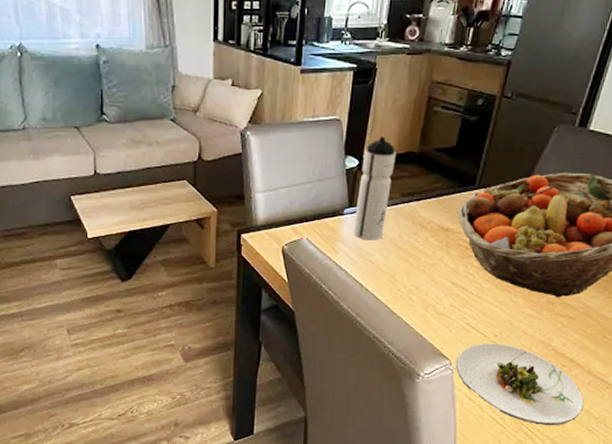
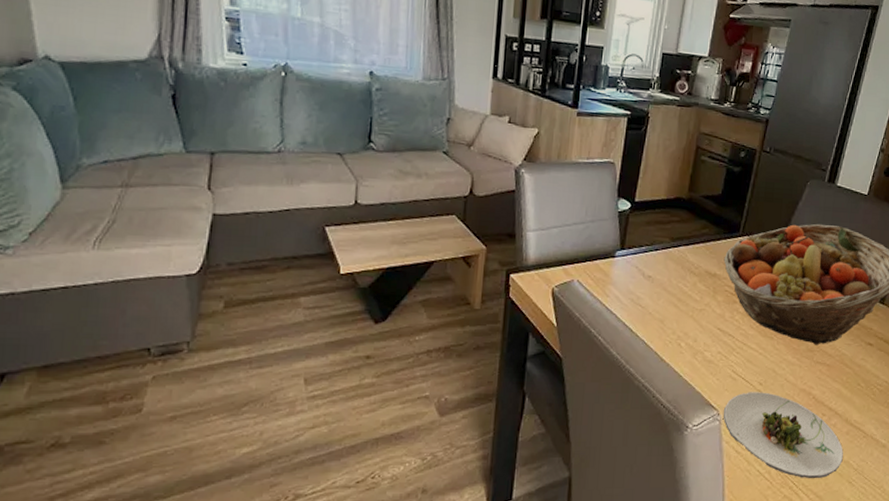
water bottle: present [353,137,396,240] -> none [624,182,667,284]

